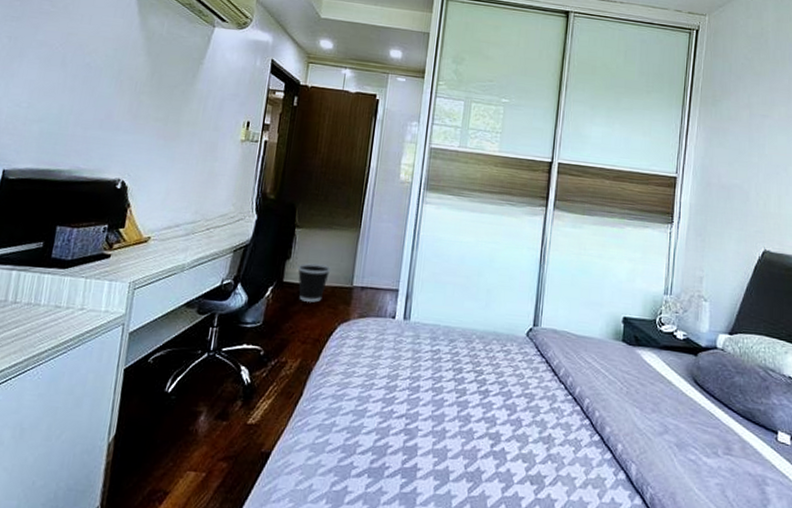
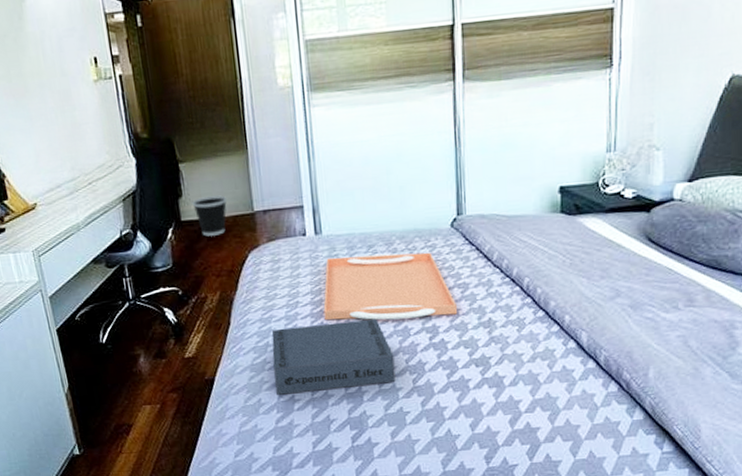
book: none [330,409,454,489] -> present [271,318,396,395]
serving tray: none [395,344,522,425] -> present [323,252,458,321]

